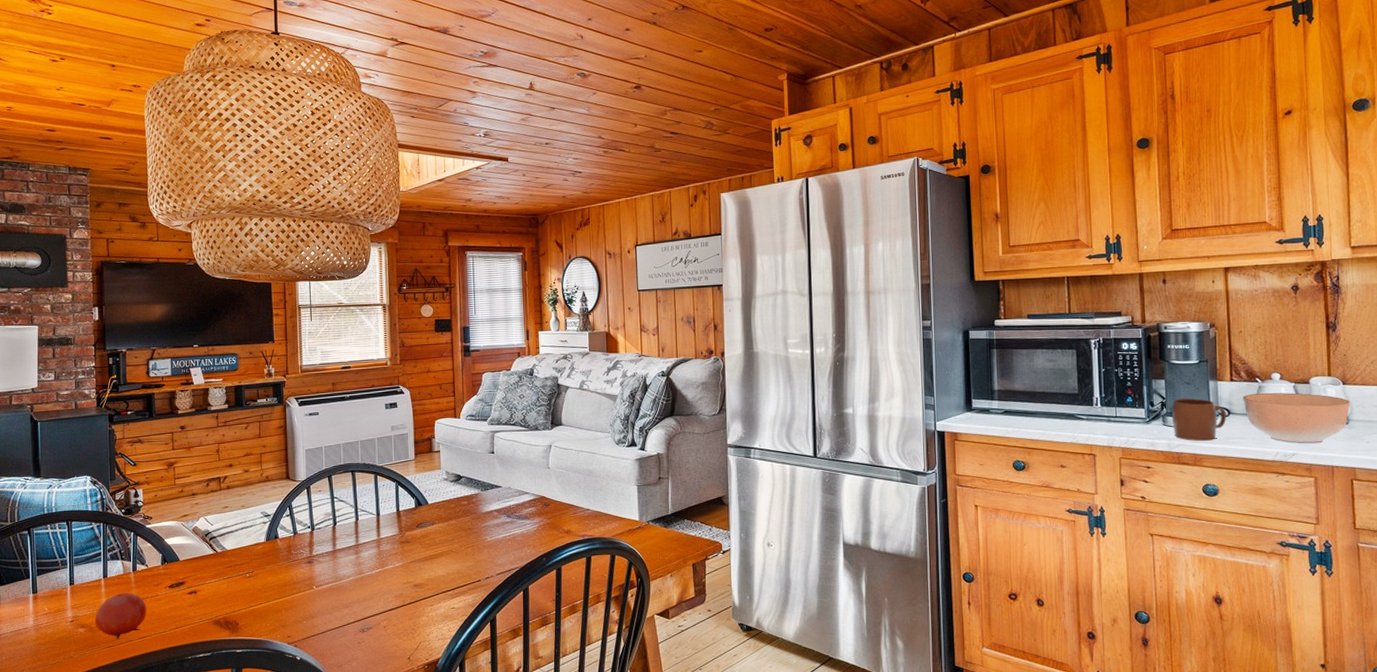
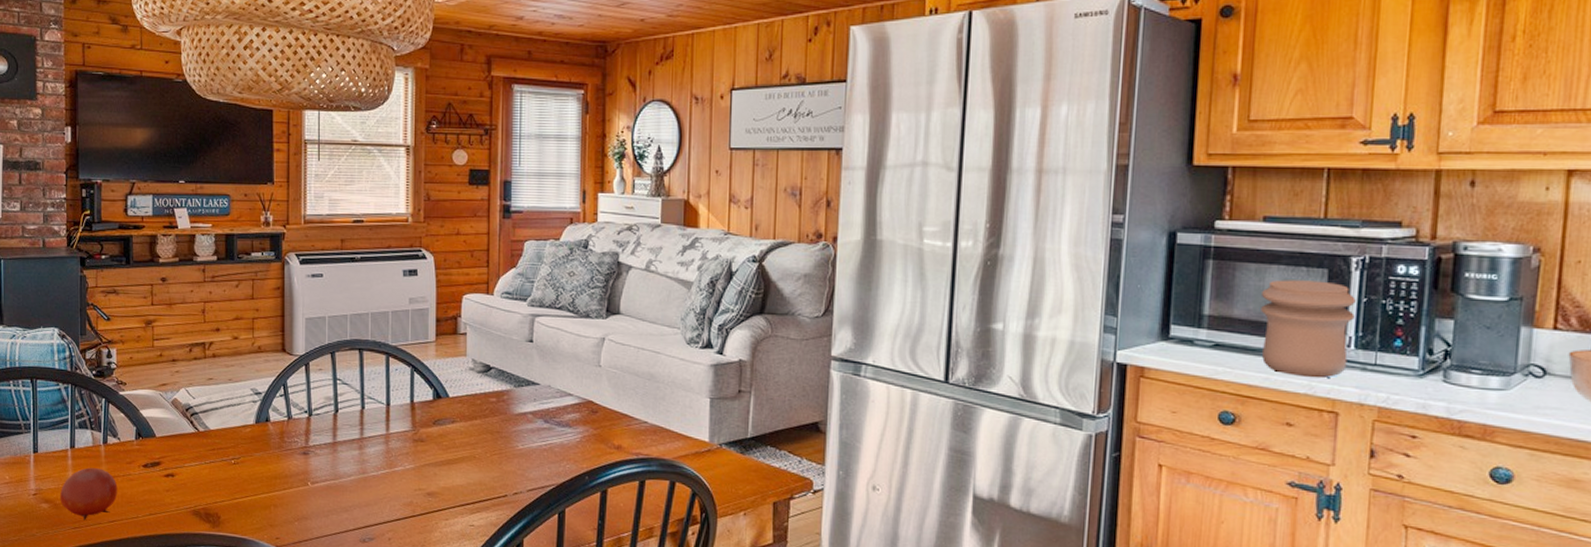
jar: none [1033,359,1098,431] -> present [1261,279,1356,379]
mug: present [1172,398,1227,442] -> none [1457,348,1541,410]

